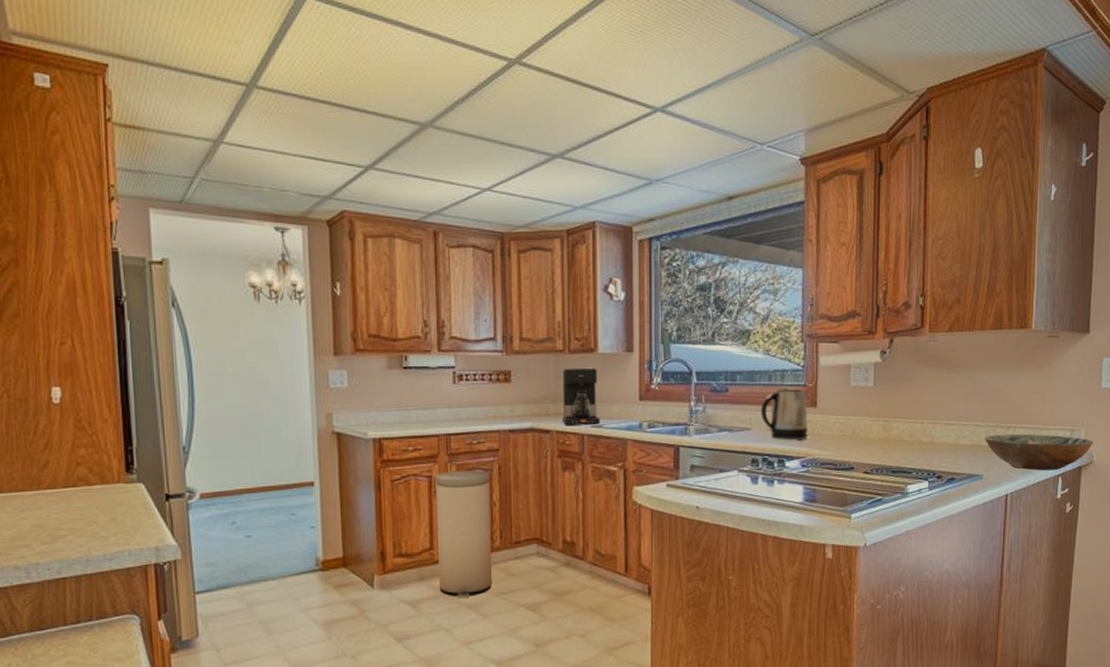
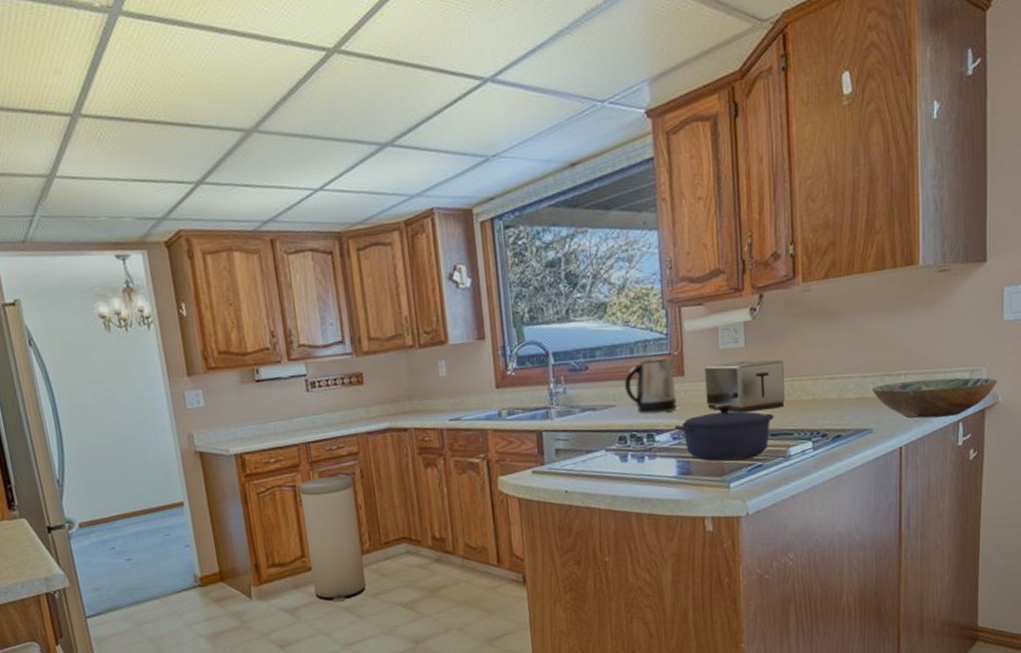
coffee maker: present [562,369,600,426] -> none [414,361,458,422]
cooking pot: none [804,437,895,494] -> present [674,403,774,462]
toaster: none [835,399,908,448] -> present [705,359,786,413]

